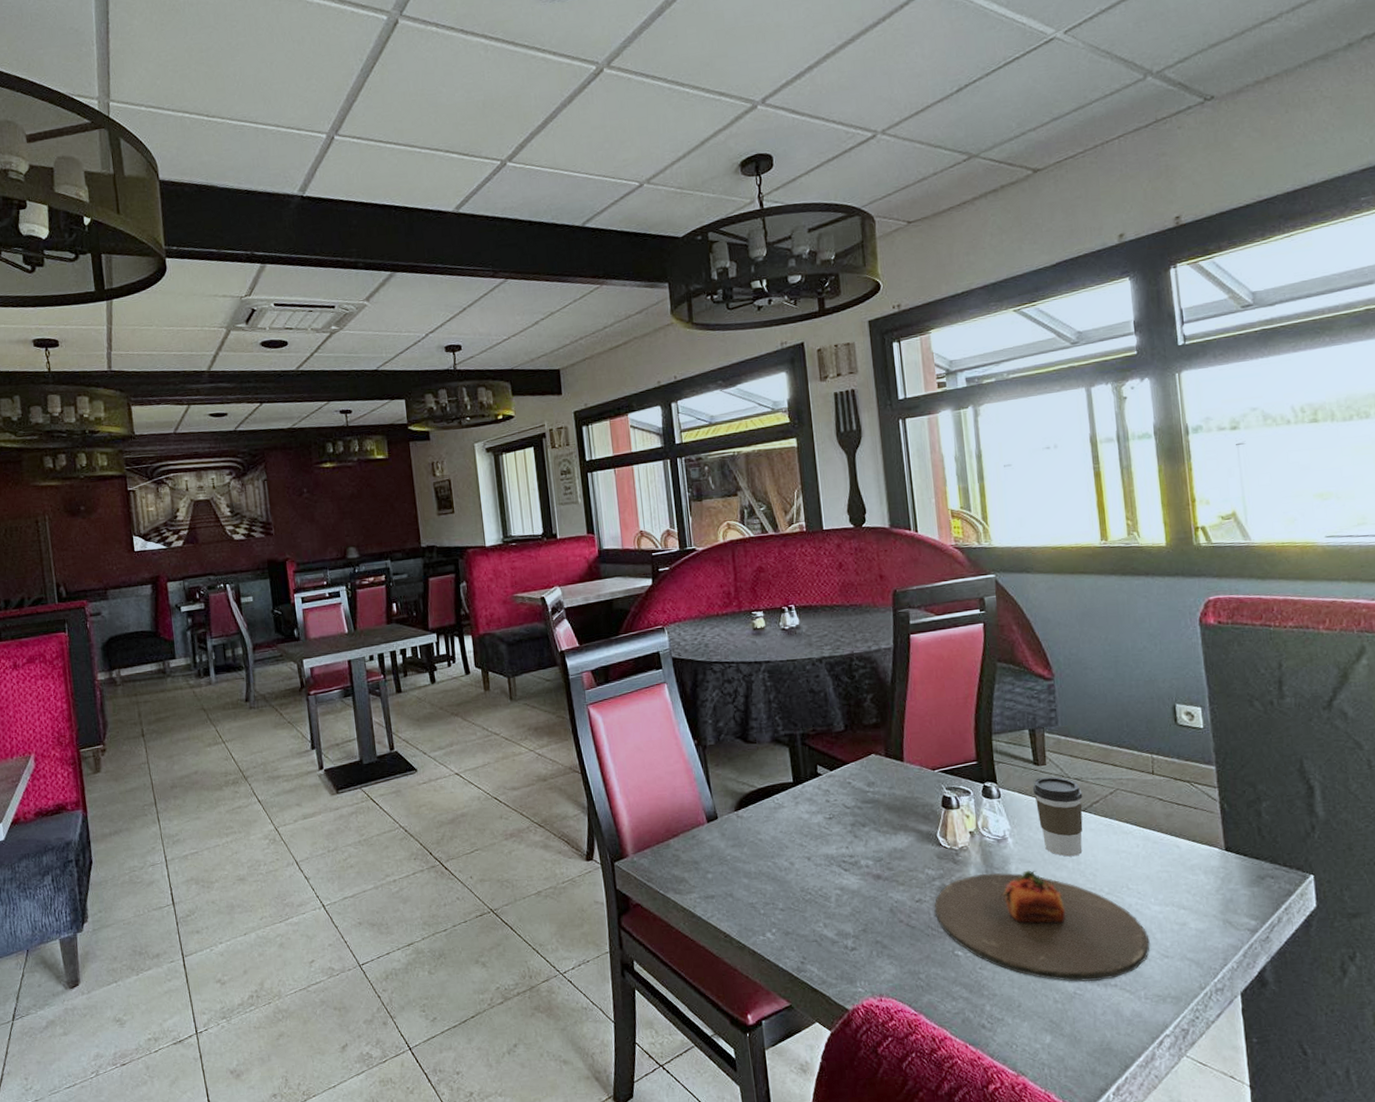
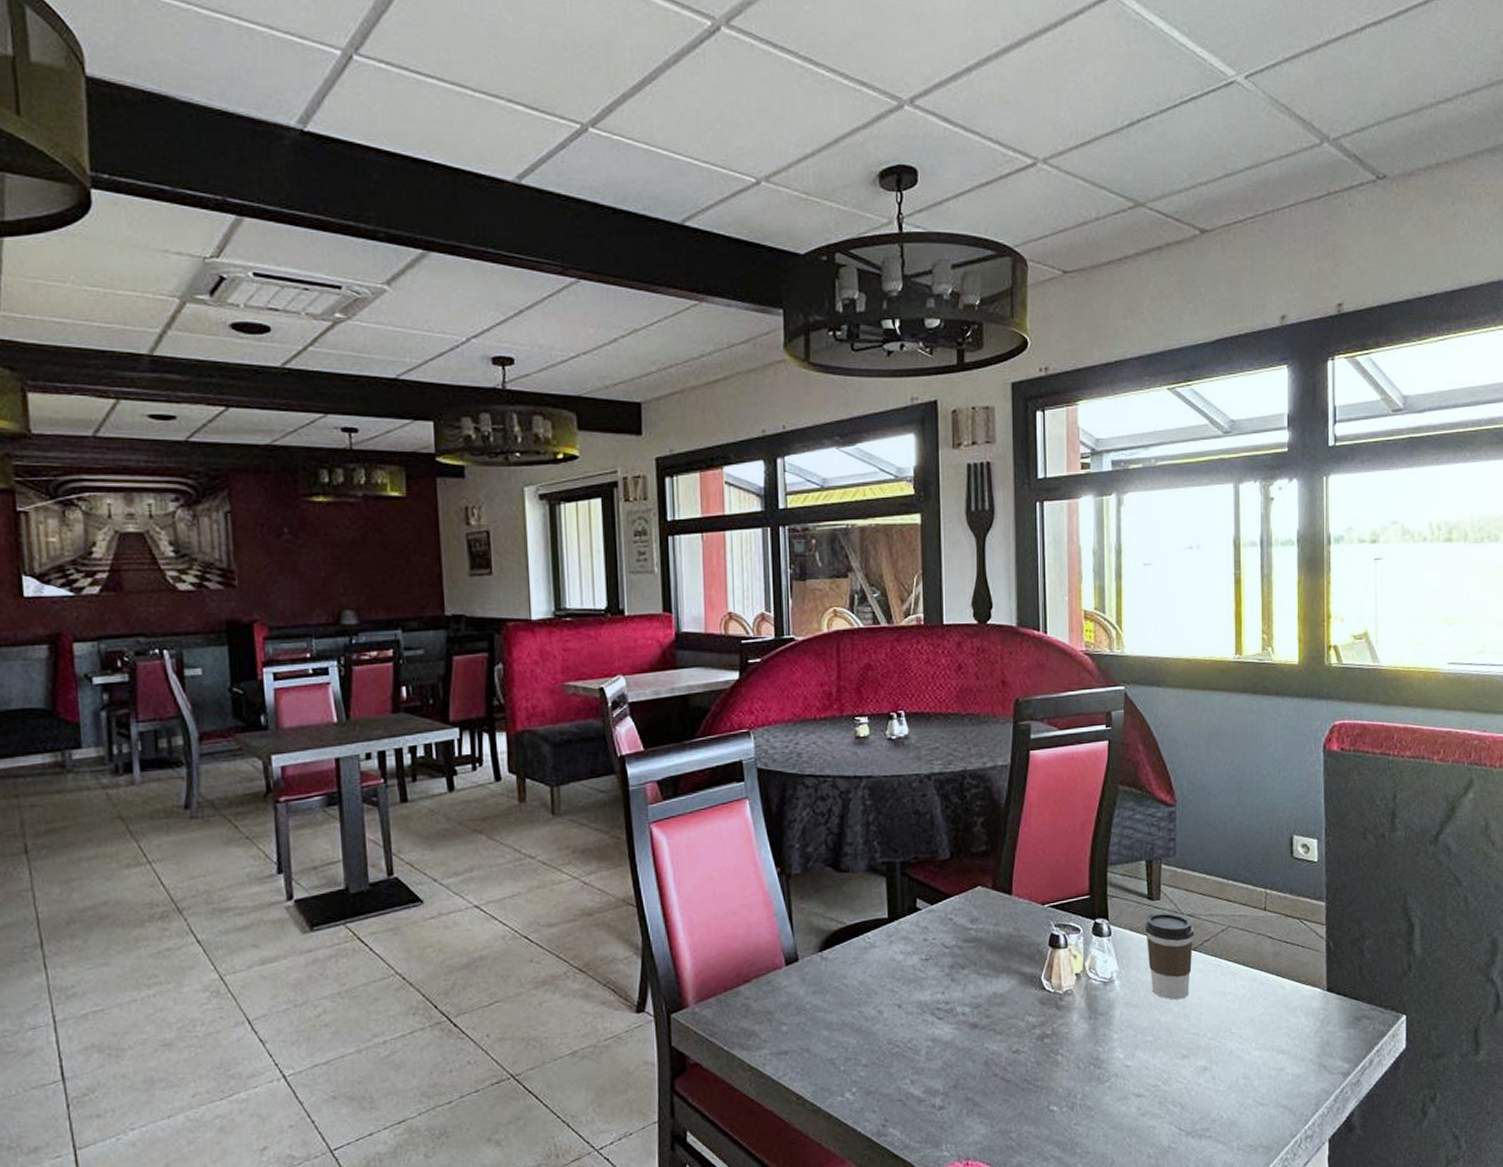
plate: present [934,870,1150,982] -> none [1032,1015,1247,1135]

